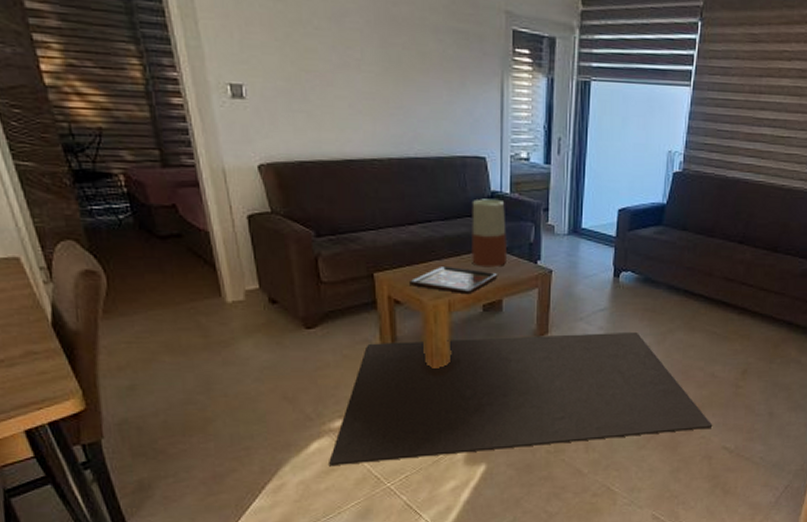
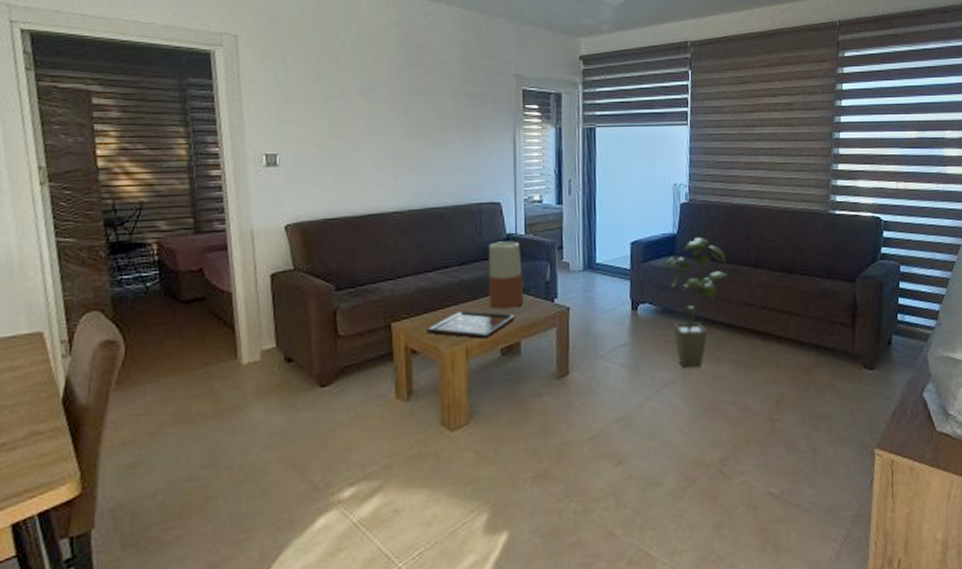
rug: present [329,331,713,465] -> none [335,366,753,545]
house plant: none [649,210,713,336] -> present [663,238,729,368]

